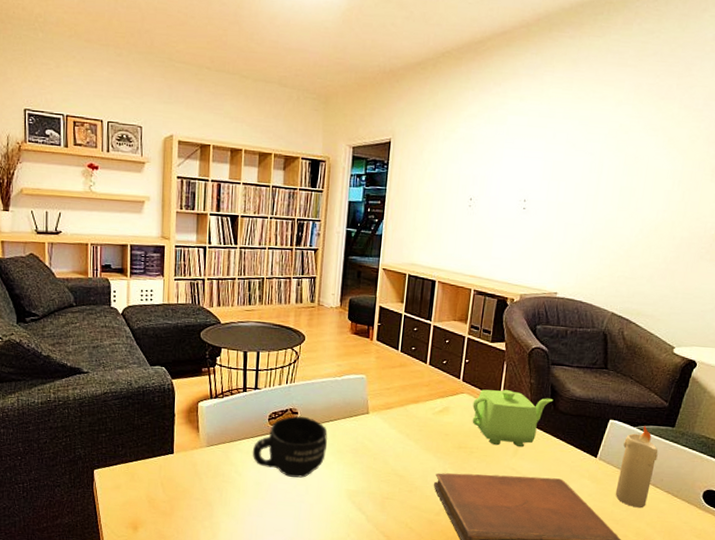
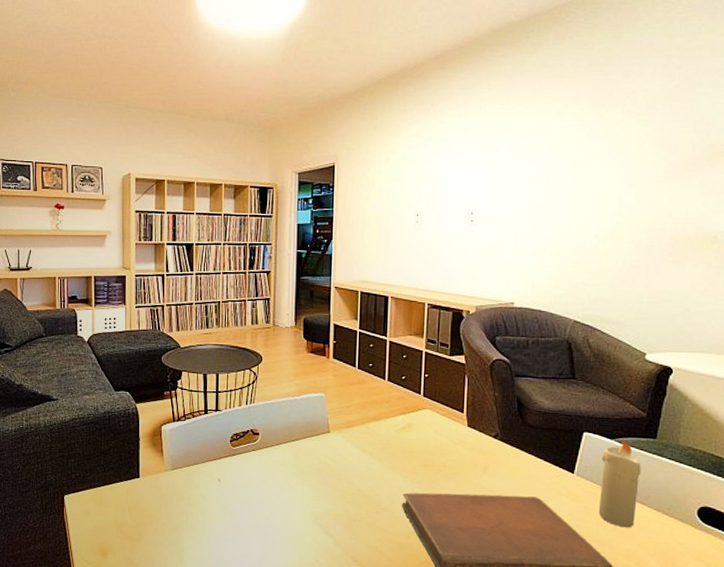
mug: present [252,416,328,478] -> none [215,437,290,500]
teapot: present [472,389,554,448] -> none [436,404,521,464]

